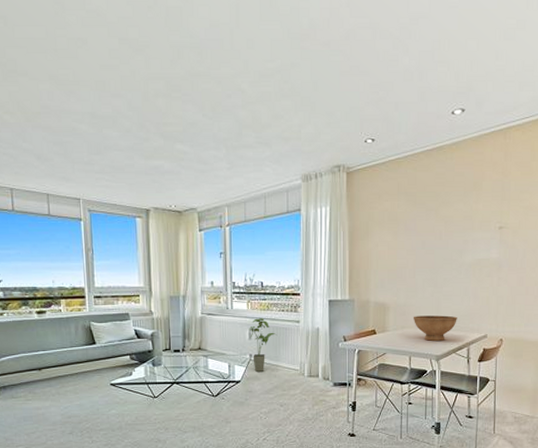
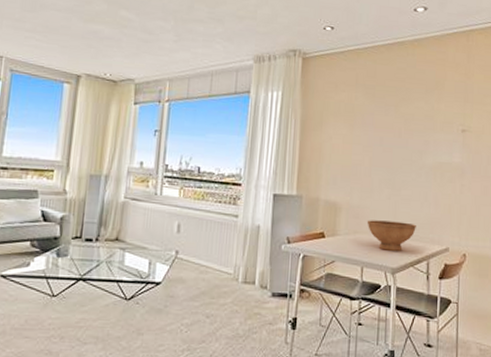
house plant: present [248,318,277,372] -> none [177,208,210,273]

